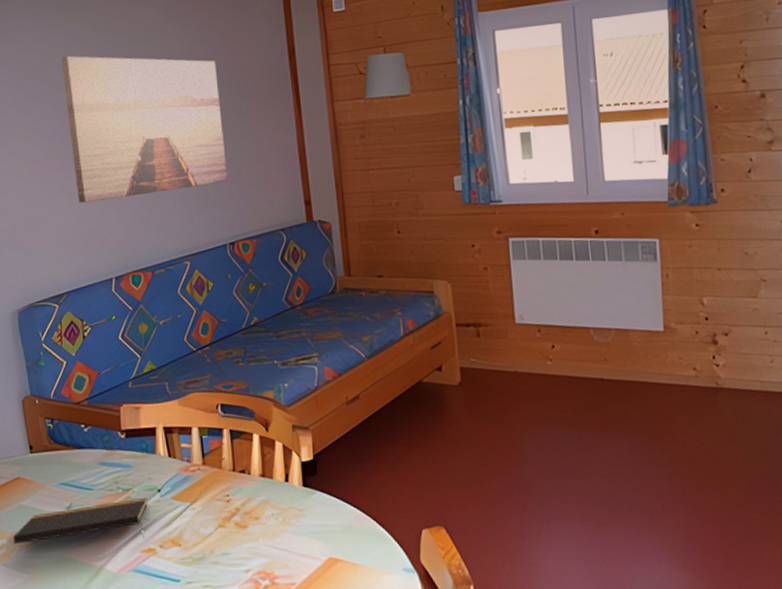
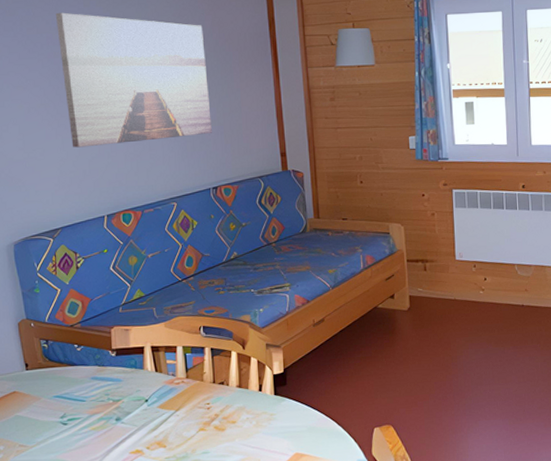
notepad: present [13,497,148,544] -> none [10,406,136,450]

